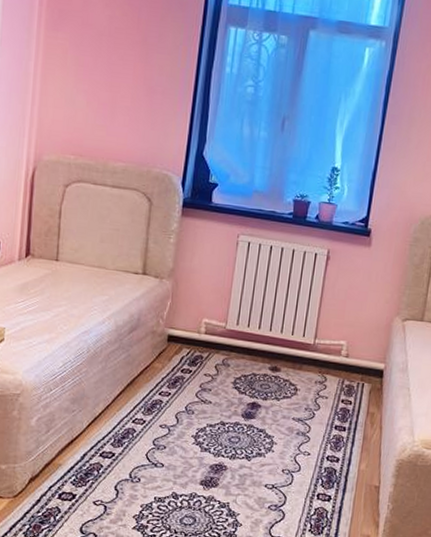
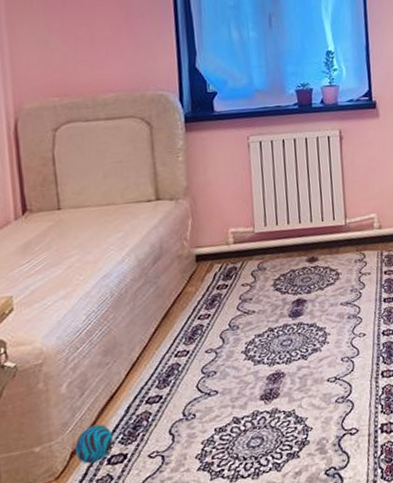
decorative ball: none [34,461,66,493] -> present [75,424,113,464]

